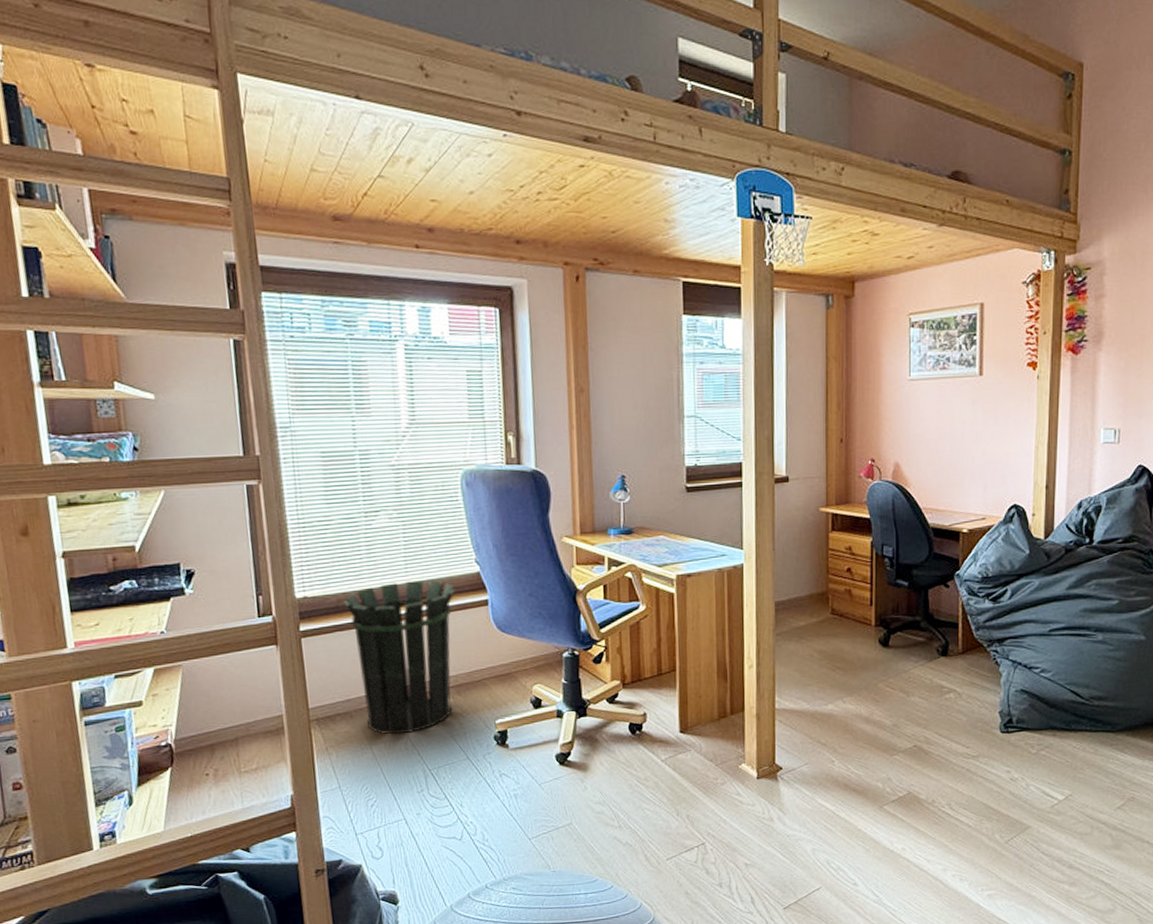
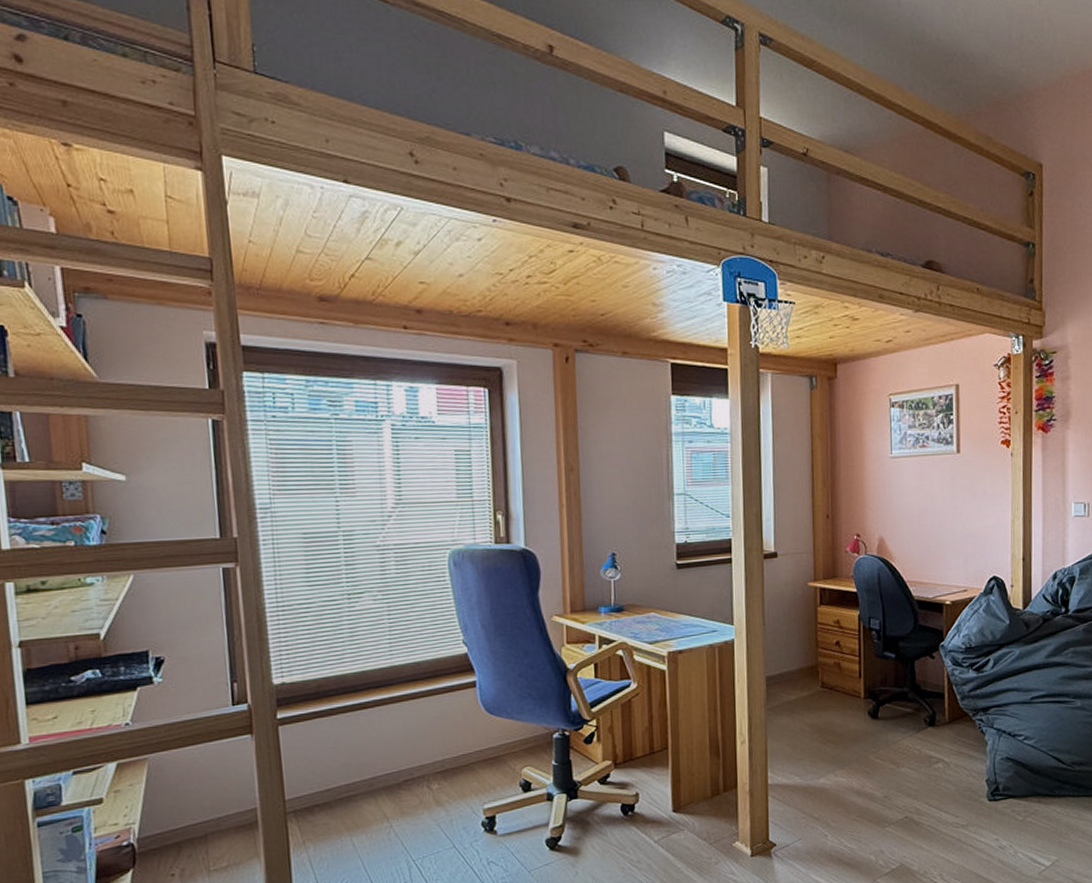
waste bin: present [343,580,456,735] -> none [323,663,442,825]

